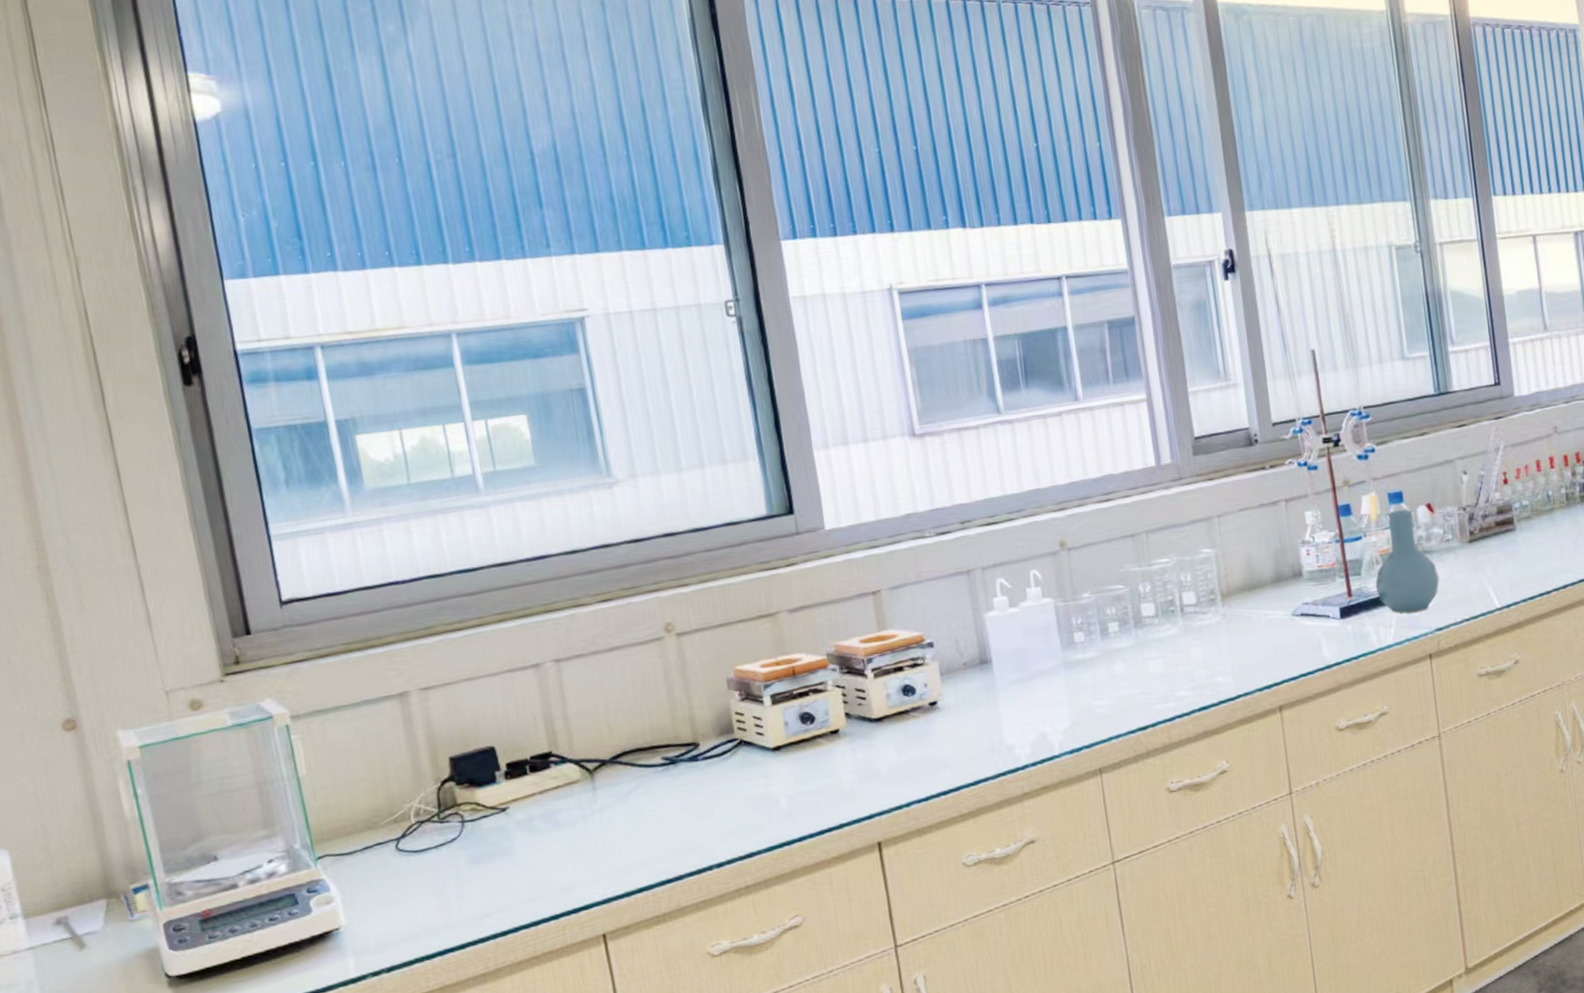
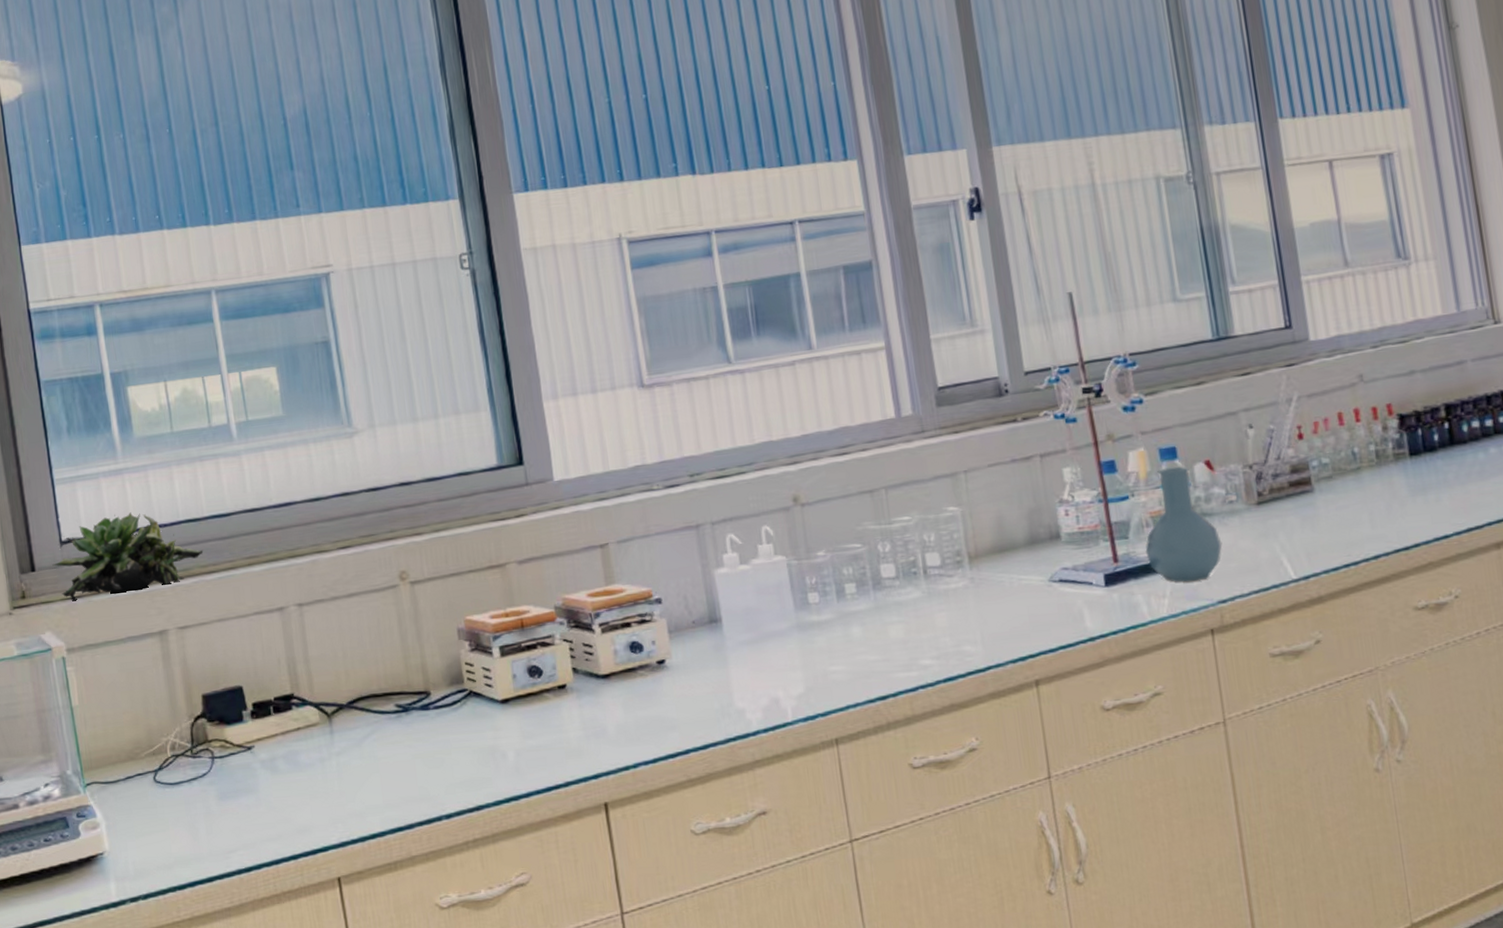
succulent plant: none [271,569,448,665] -> present [52,512,204,601]

